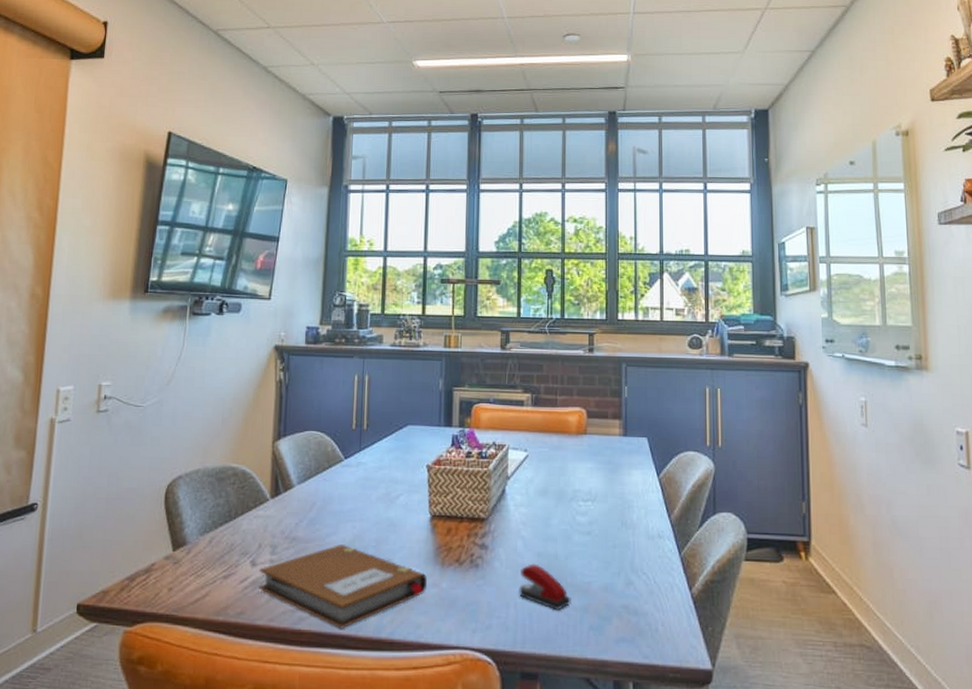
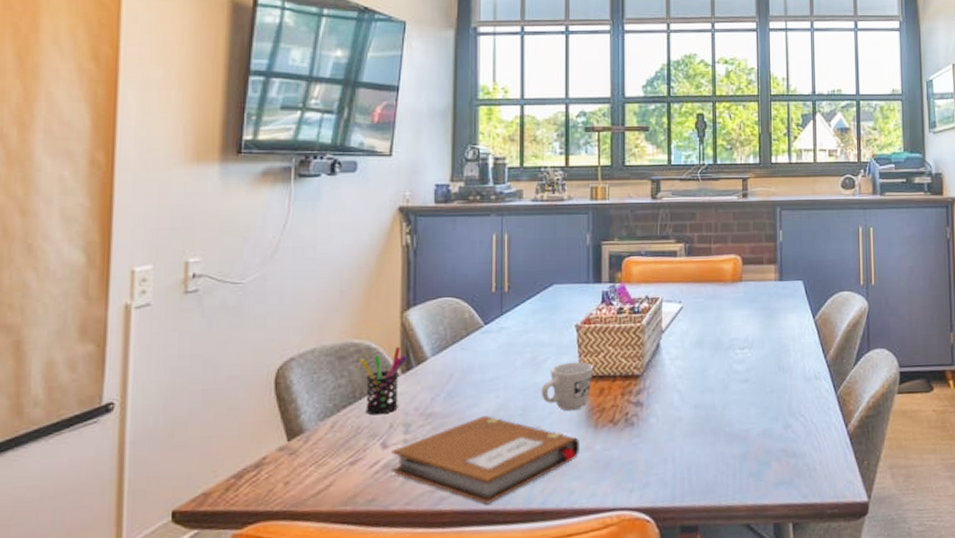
pen holder: none [236,474,277,535] -> present [360,347,408,415]
mug: none [393,500,443,548] -> present [541,362,594,411]
stapler: present [519,563,571,611] -> none [677,416,730,461]

